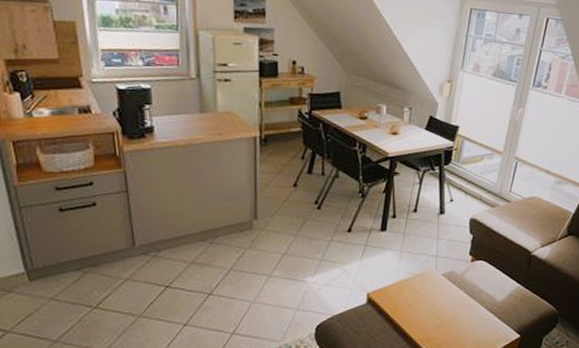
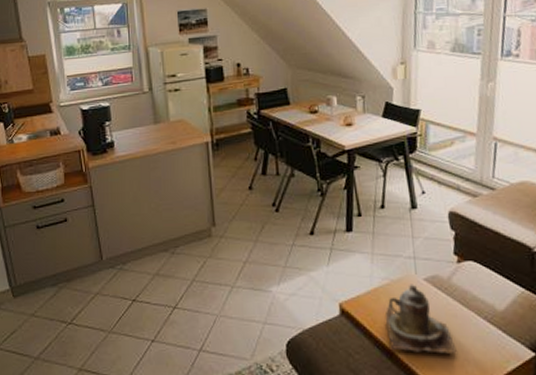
teapot: none [406,278,462,336] -> present [386,284,459,354]

